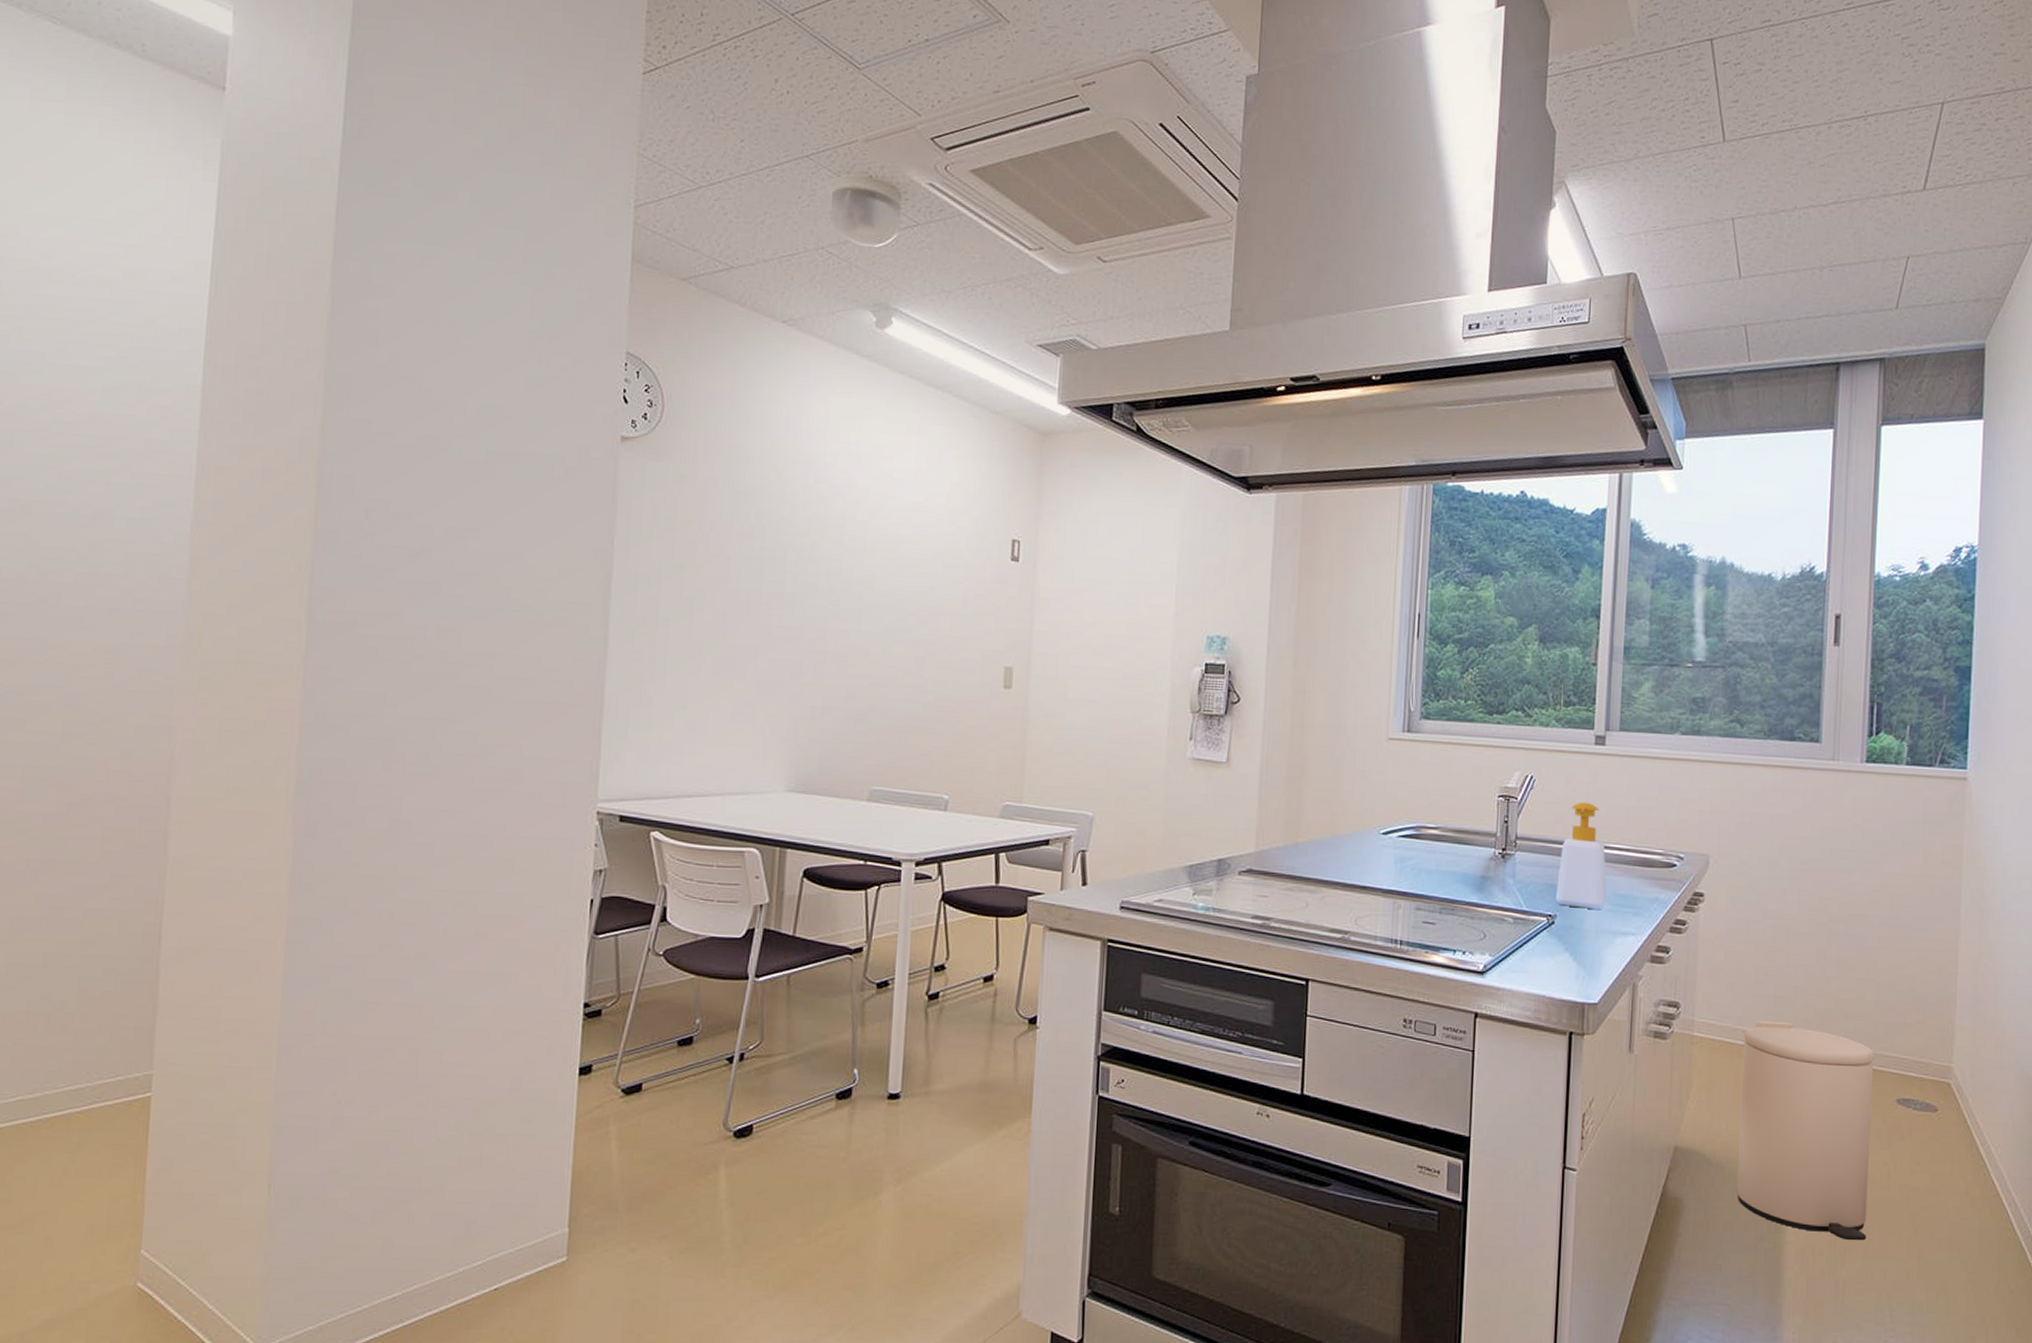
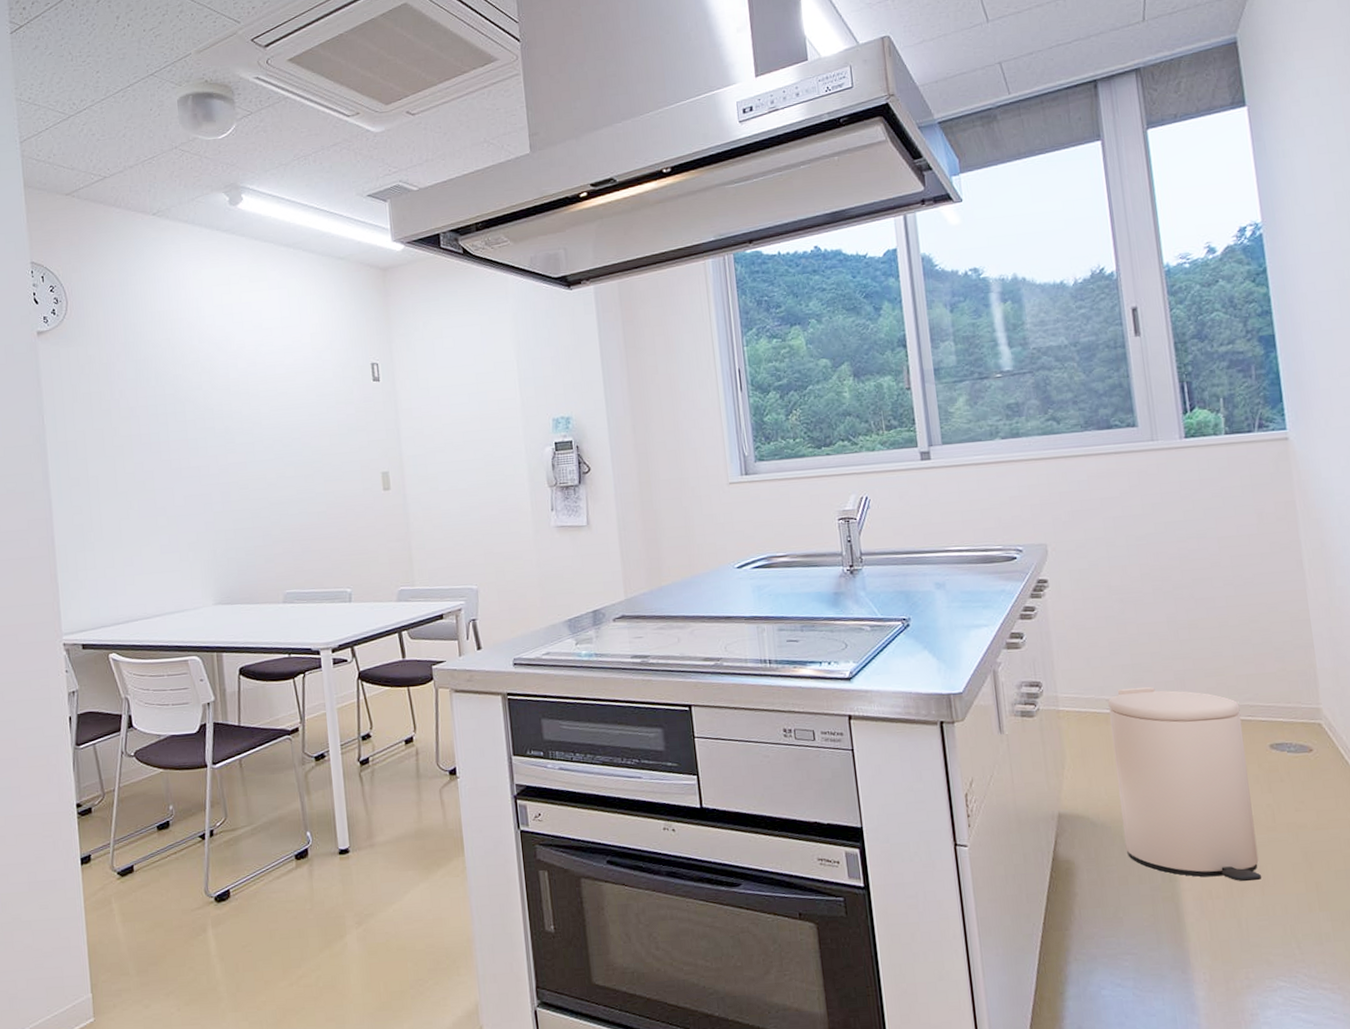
soap bottle: present [1555,802,1607,909] -> none [904,513,956,609]

